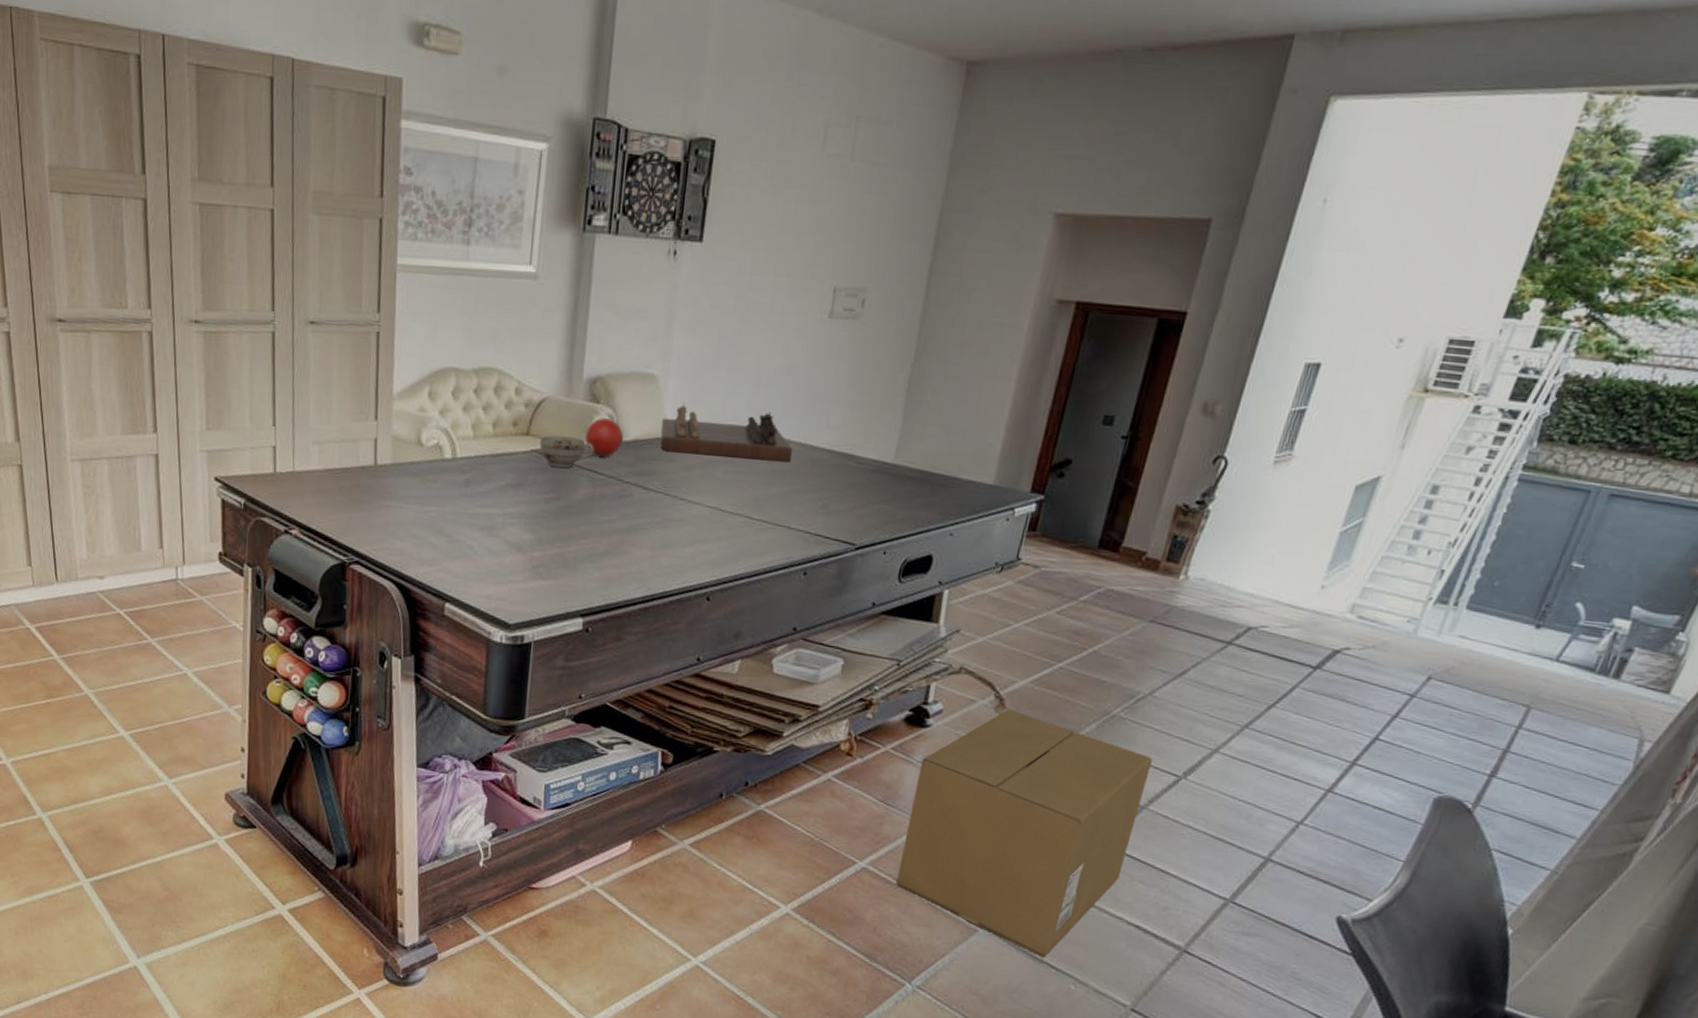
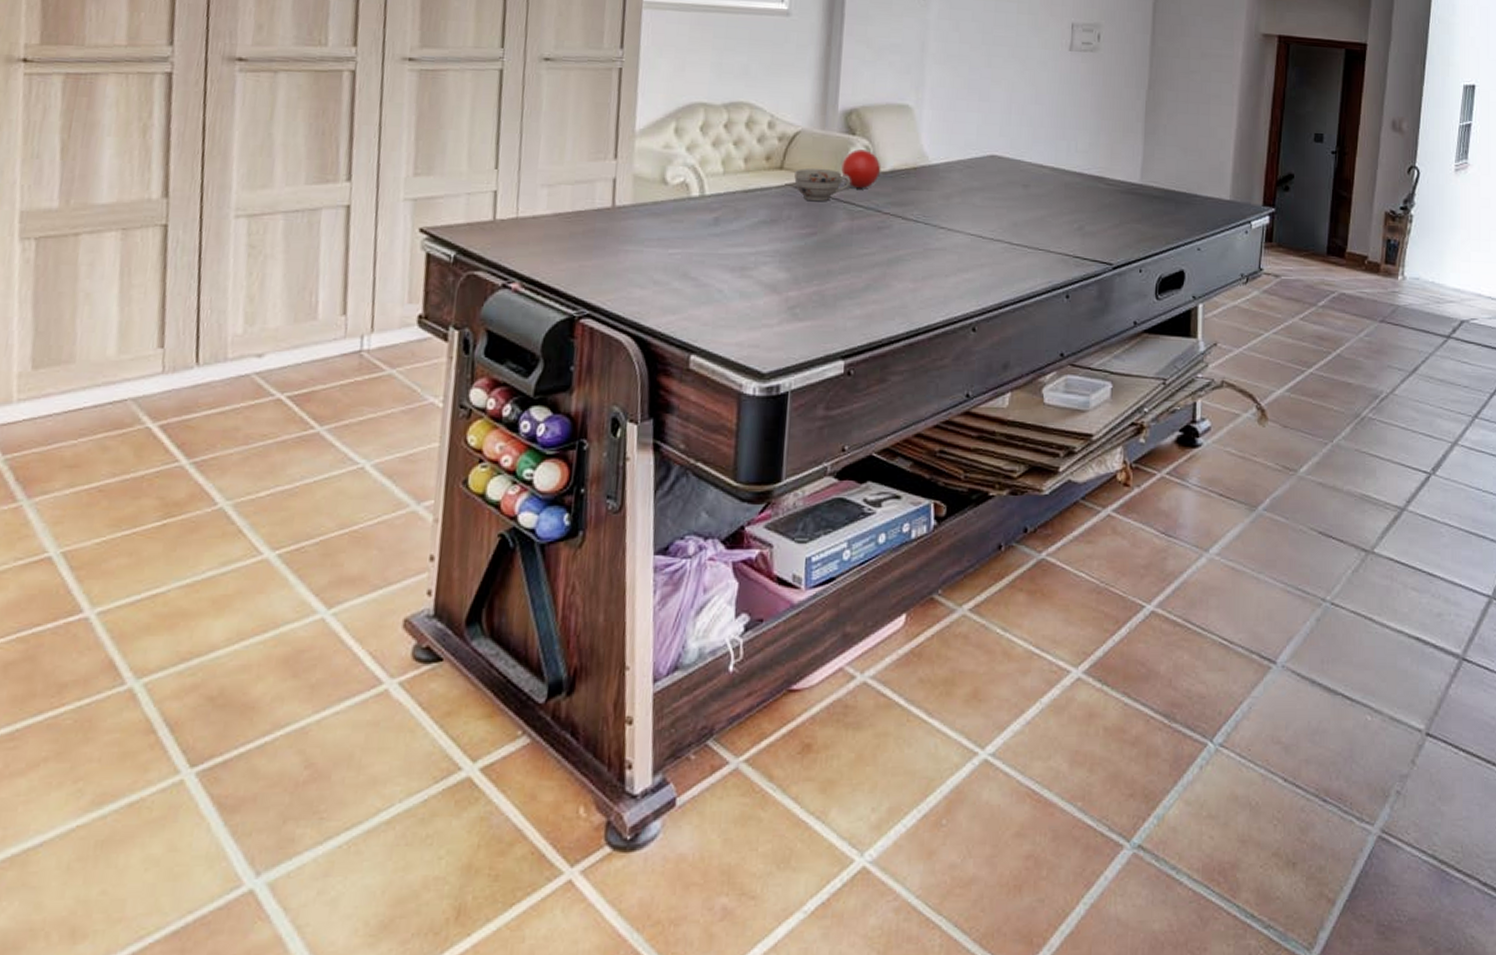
chess set: present [660,403,792,463] -> none [917,132,1045,187]
box: present [896,709,1152,957] -> none [1186,420,1403,688]

